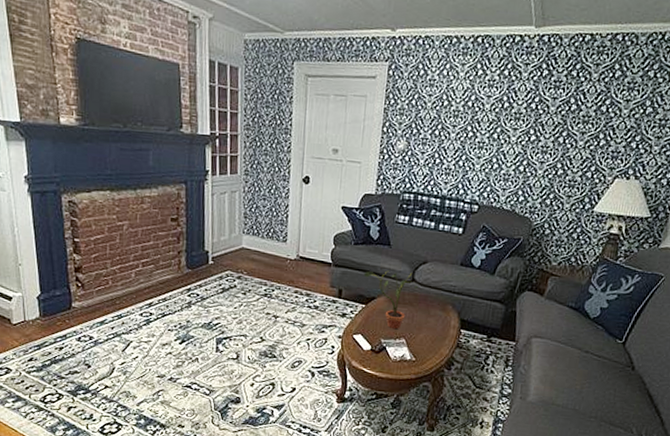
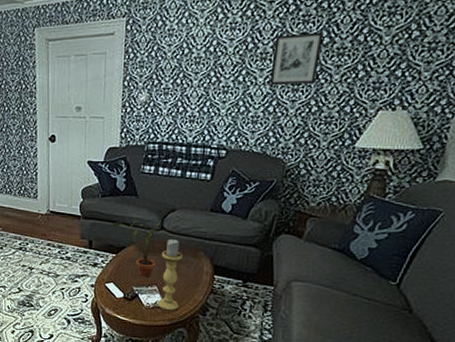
candle holder: none [404,292,431,365] -> present [157,239,182,311]
wall art: none [521,97,572,148] -> present [270,32,324,86]

